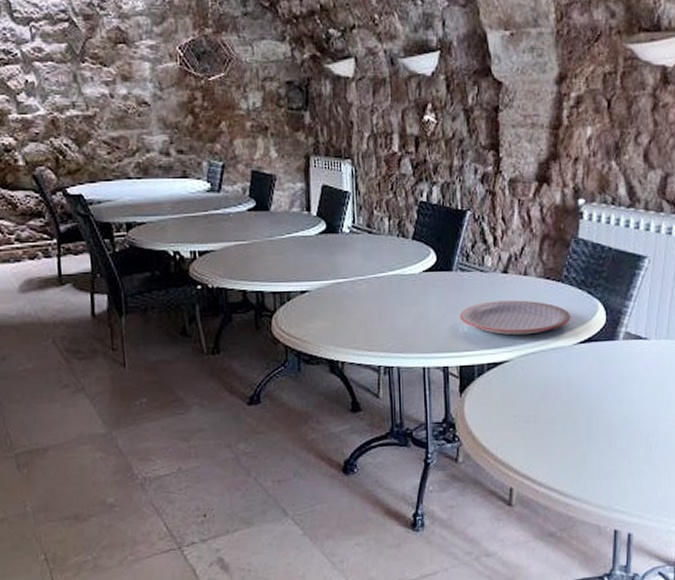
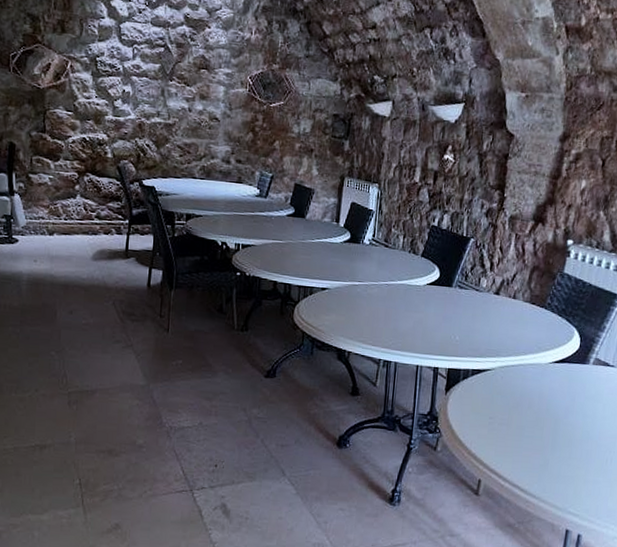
plate: present [460,300,570,336] -> none [453,317,549,350]

